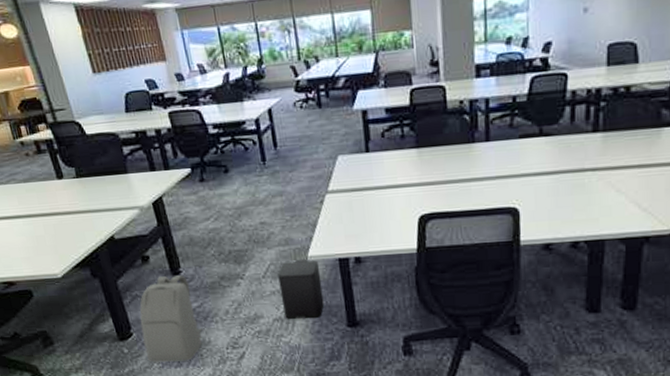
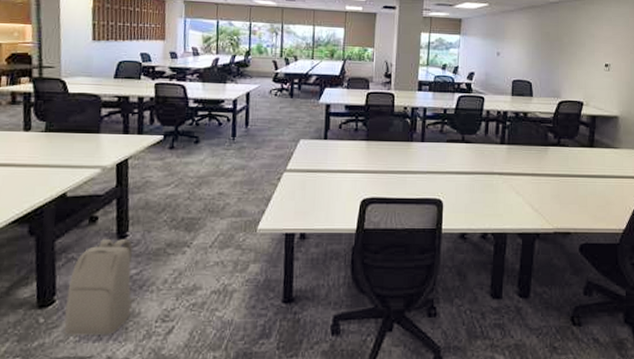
pedal bin: present [277,258,324,321] -> none [223,231,267,294]

